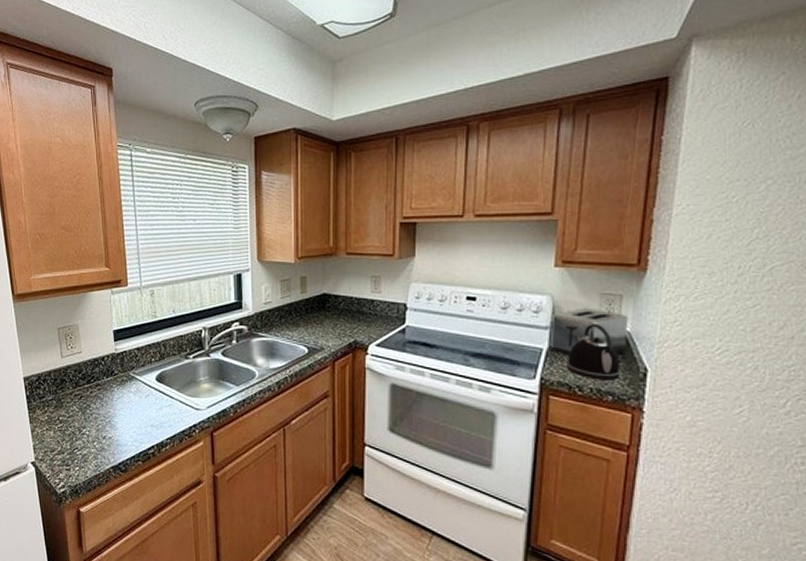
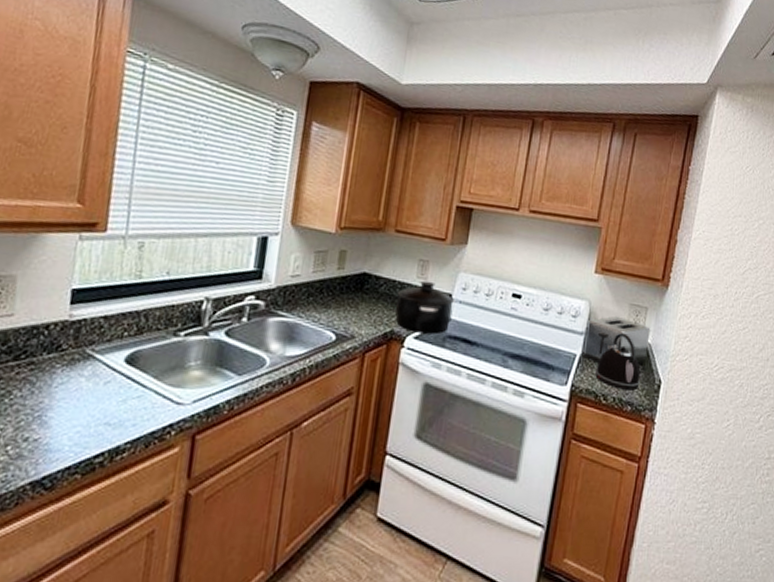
saucepan: none [356,294,409,341] -> present [395,280,454,335]

